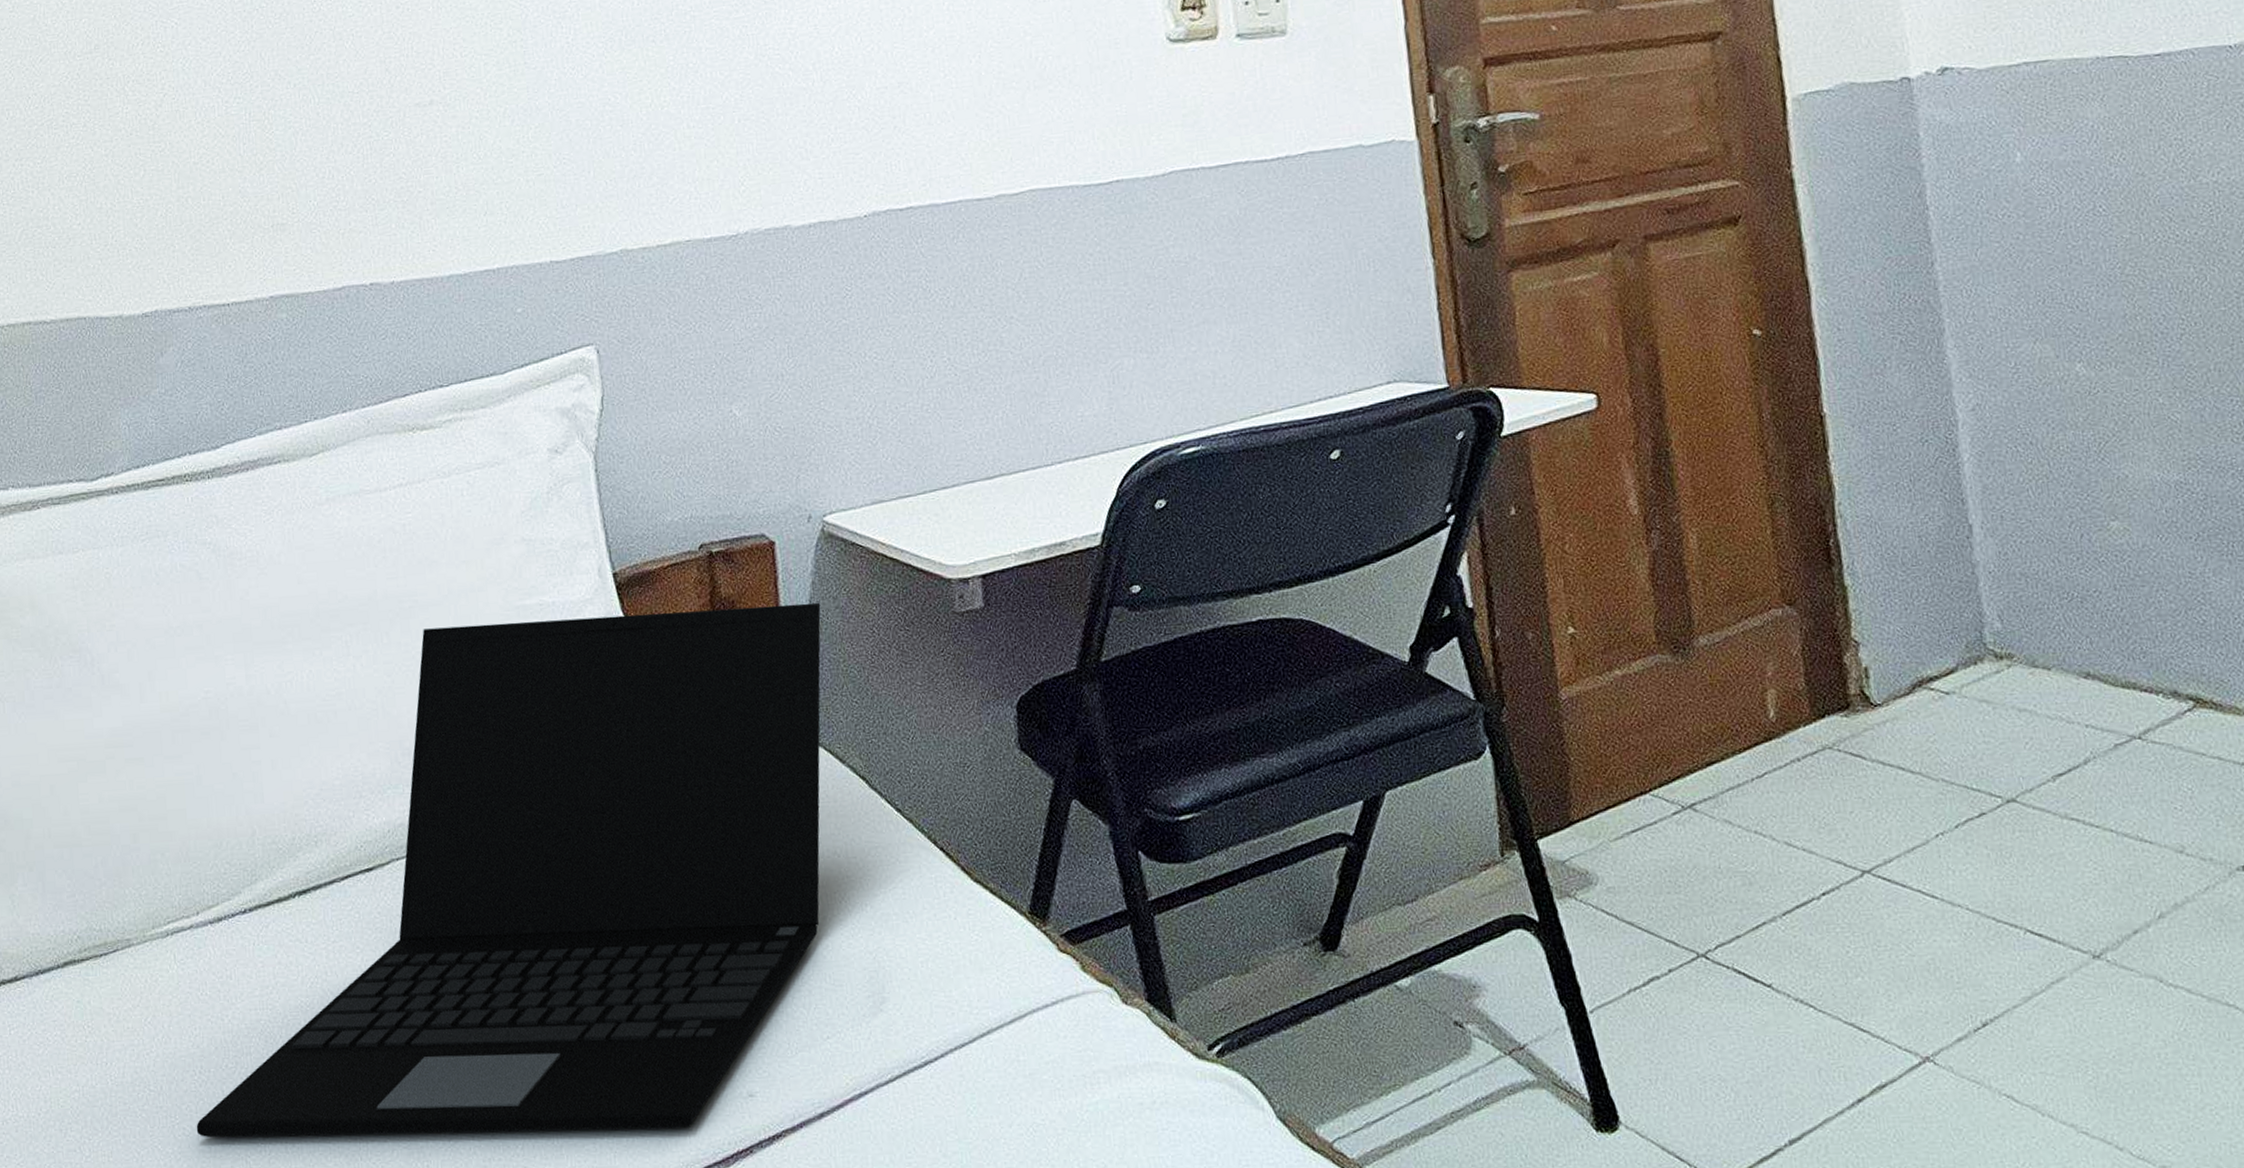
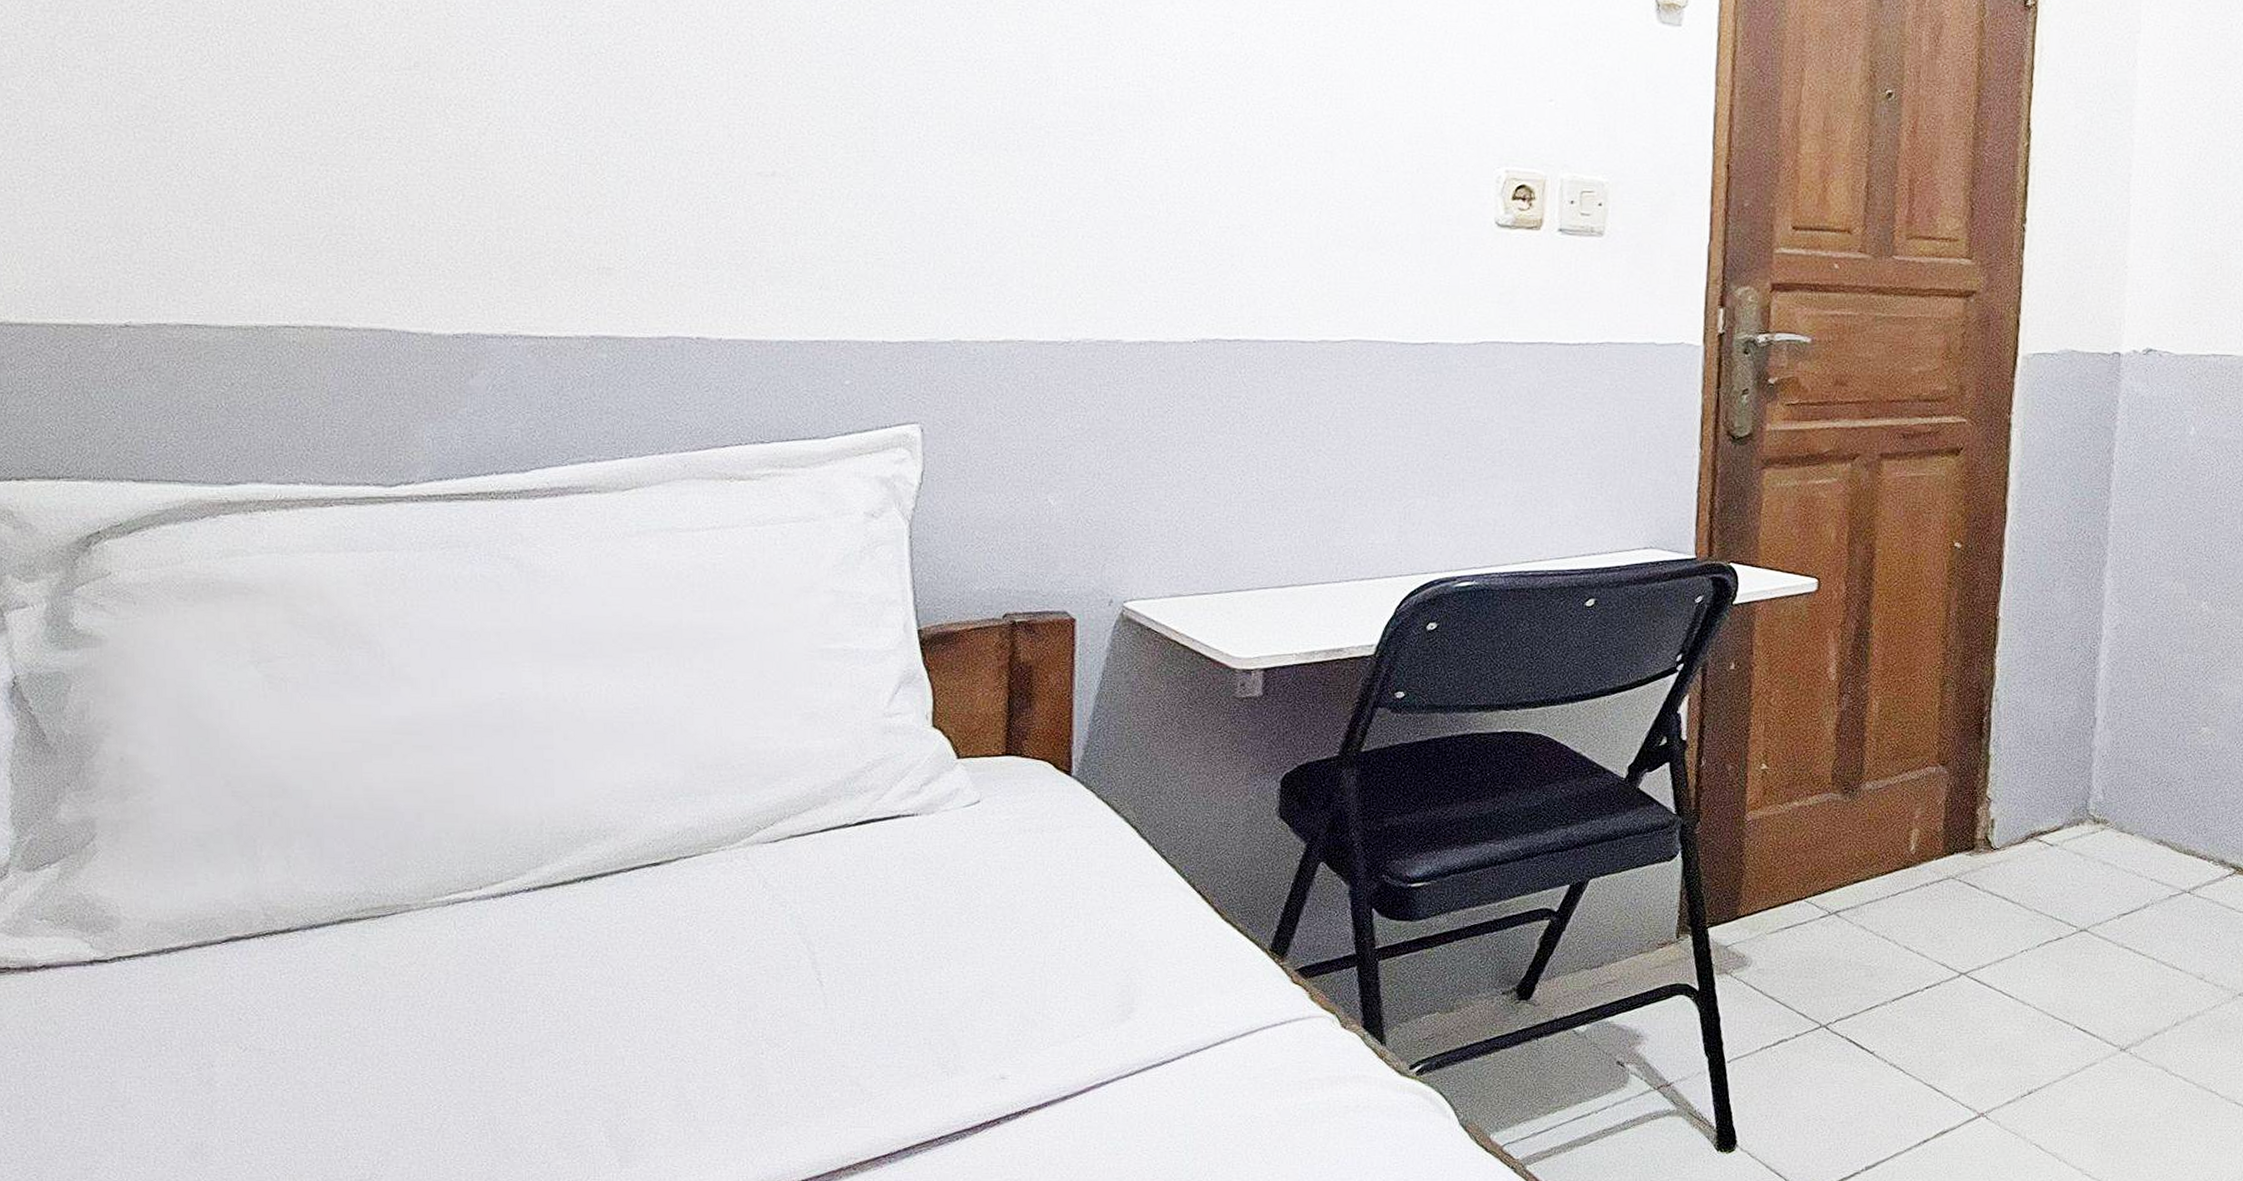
laptop: present [196,602,821,1138] -> none [468,659,1113,1101]

